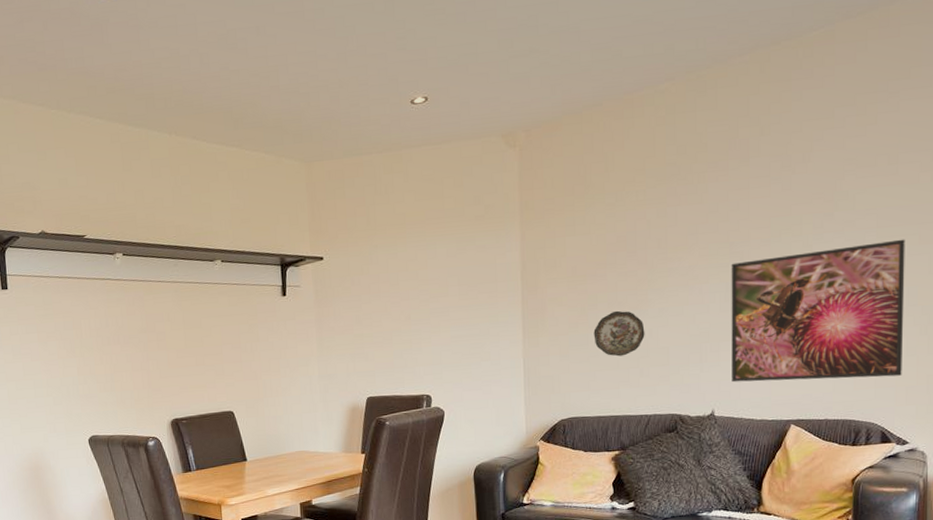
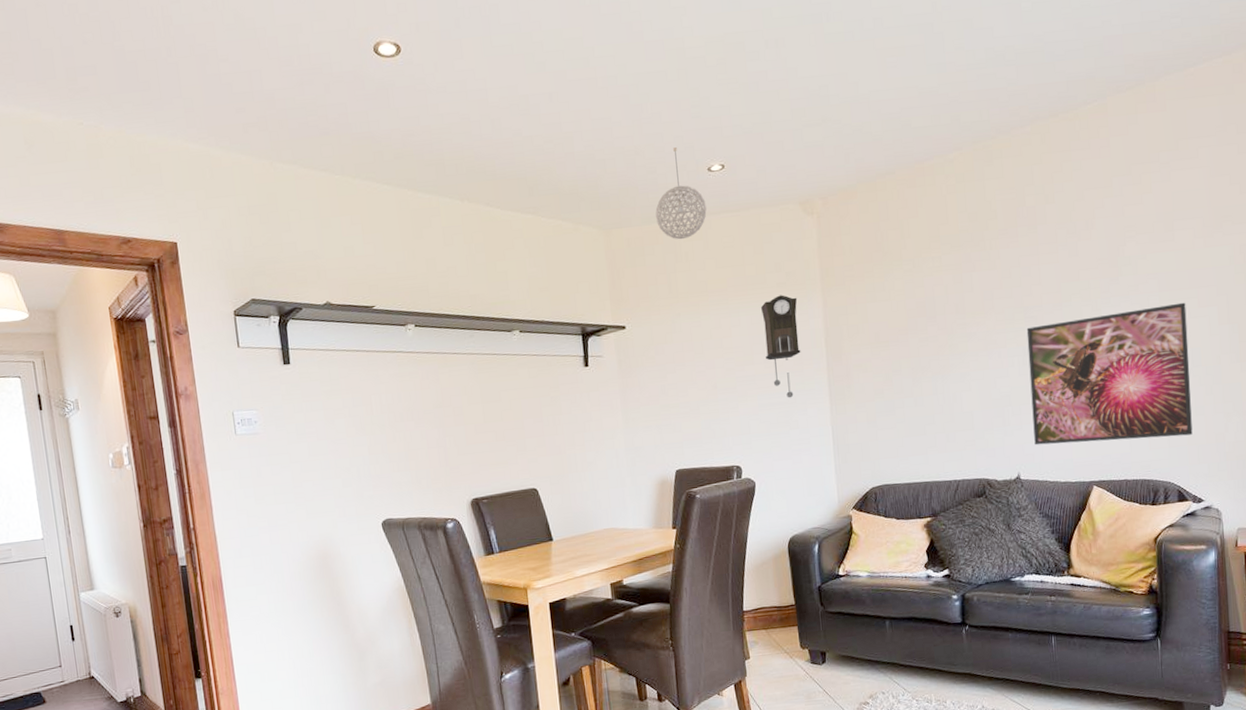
pendant light: none [357,80,408,173] -> present [655,147,707,240]
pendulum clock: none [457,228,496,330] -> present [760,295,801,398]
decorative plate: present [593,310,645,357] -> none [899,376,949,422]

